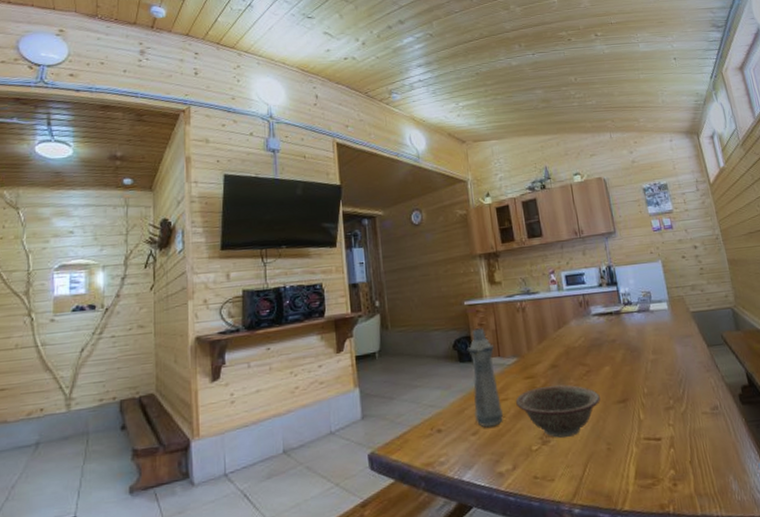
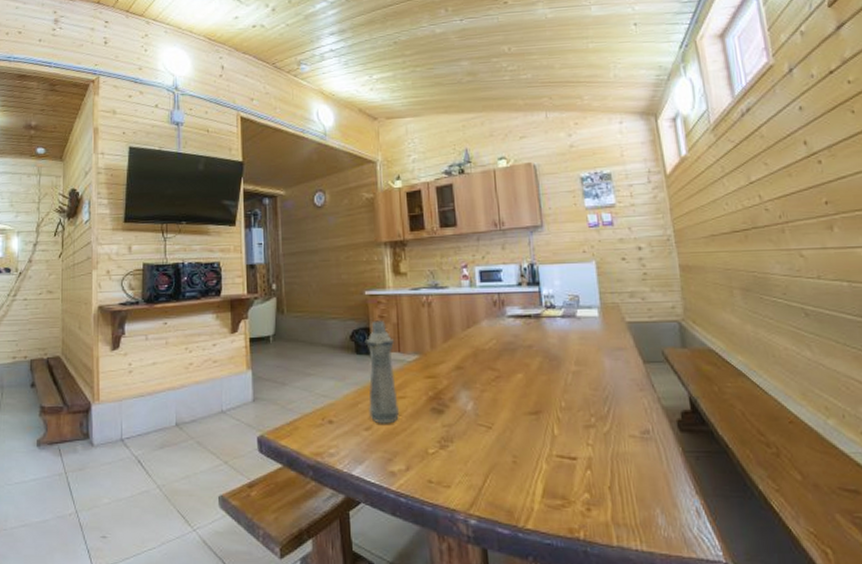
decorative bowl: present [515,384,601,438] -> none [413,388,509,444]

